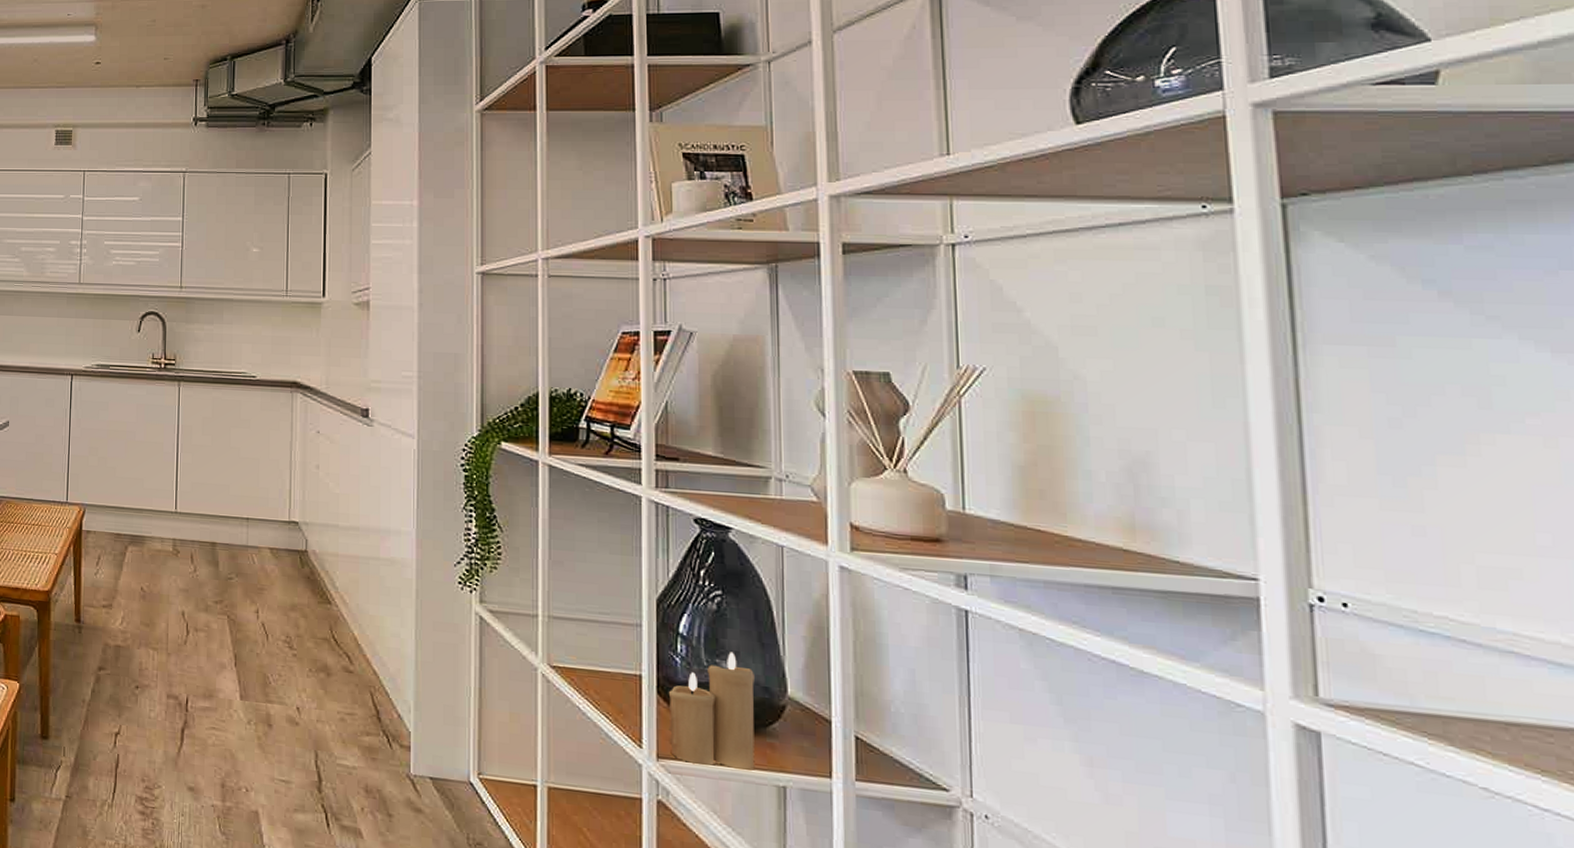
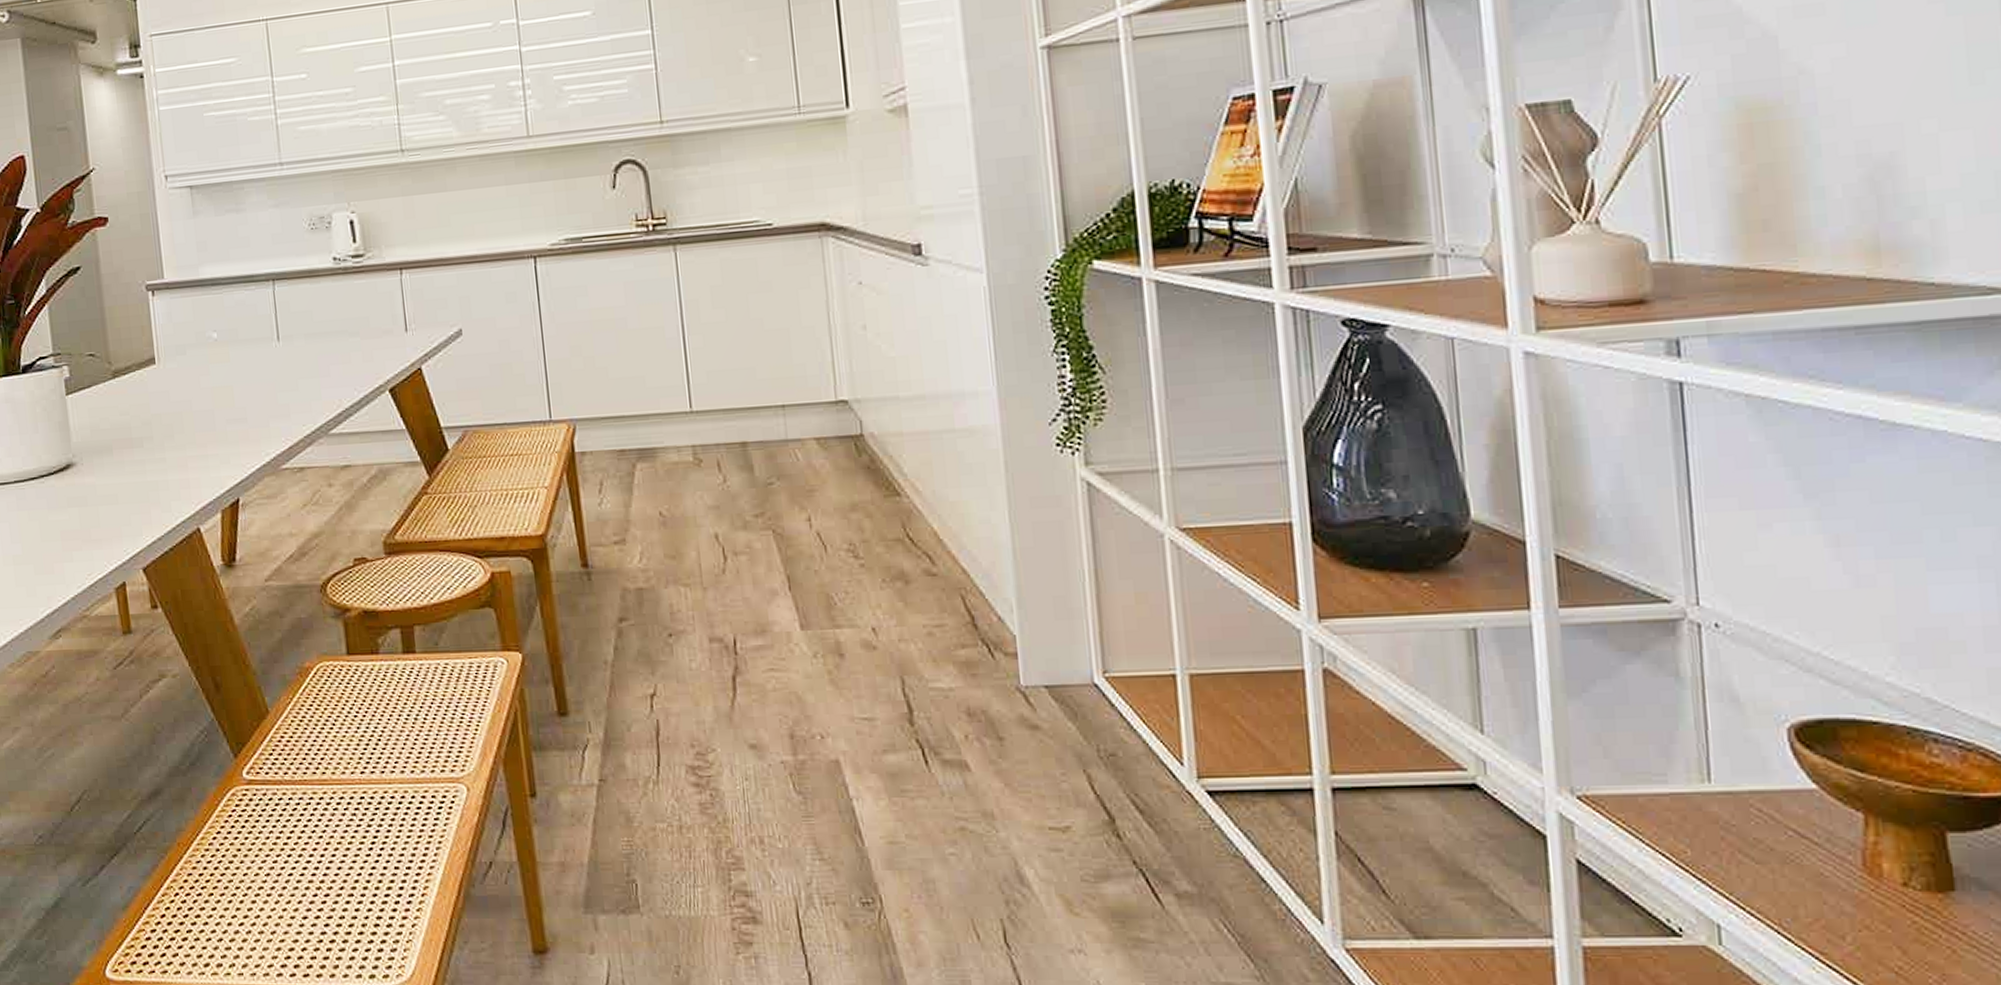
candle: present [668,652,755,771] -> none [1325,477,1437,620]

